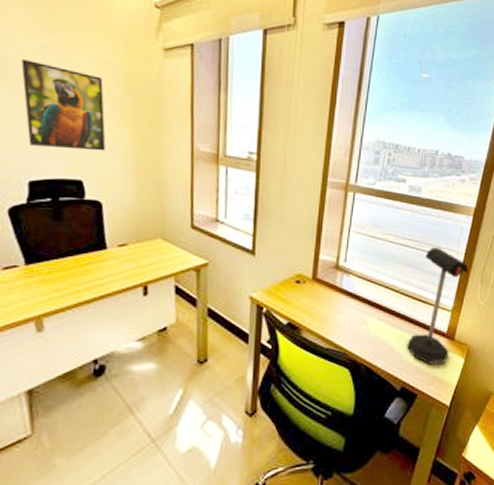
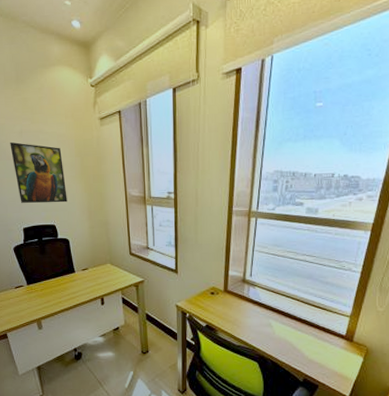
desk lamp: present [407,248,468,365] -> none [308,261,366,361]

